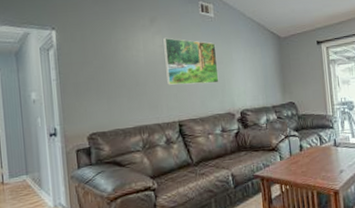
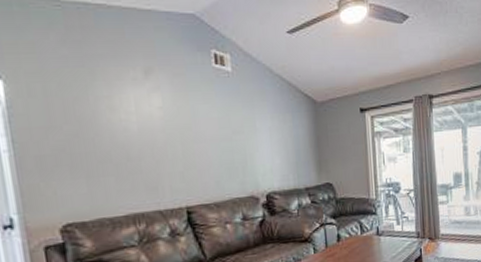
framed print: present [163,37,219,85] -> none [163,96,239,161]

